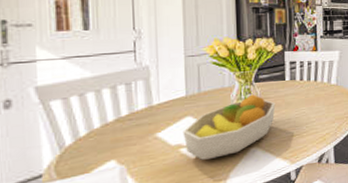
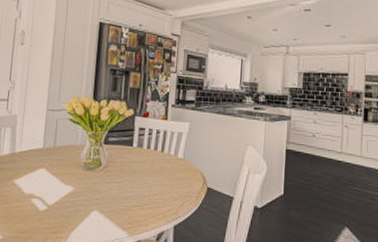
fruit bowl: present [182,94,276,160] -> none [36,156,121,215]

